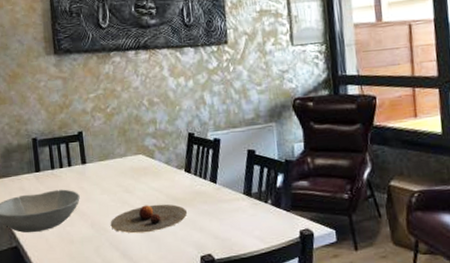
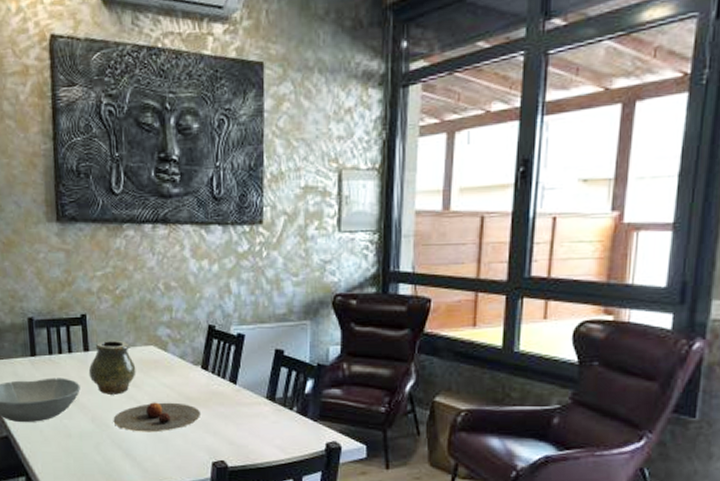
vase: none [86,152,129,201] -> present [88,340,136,395]

